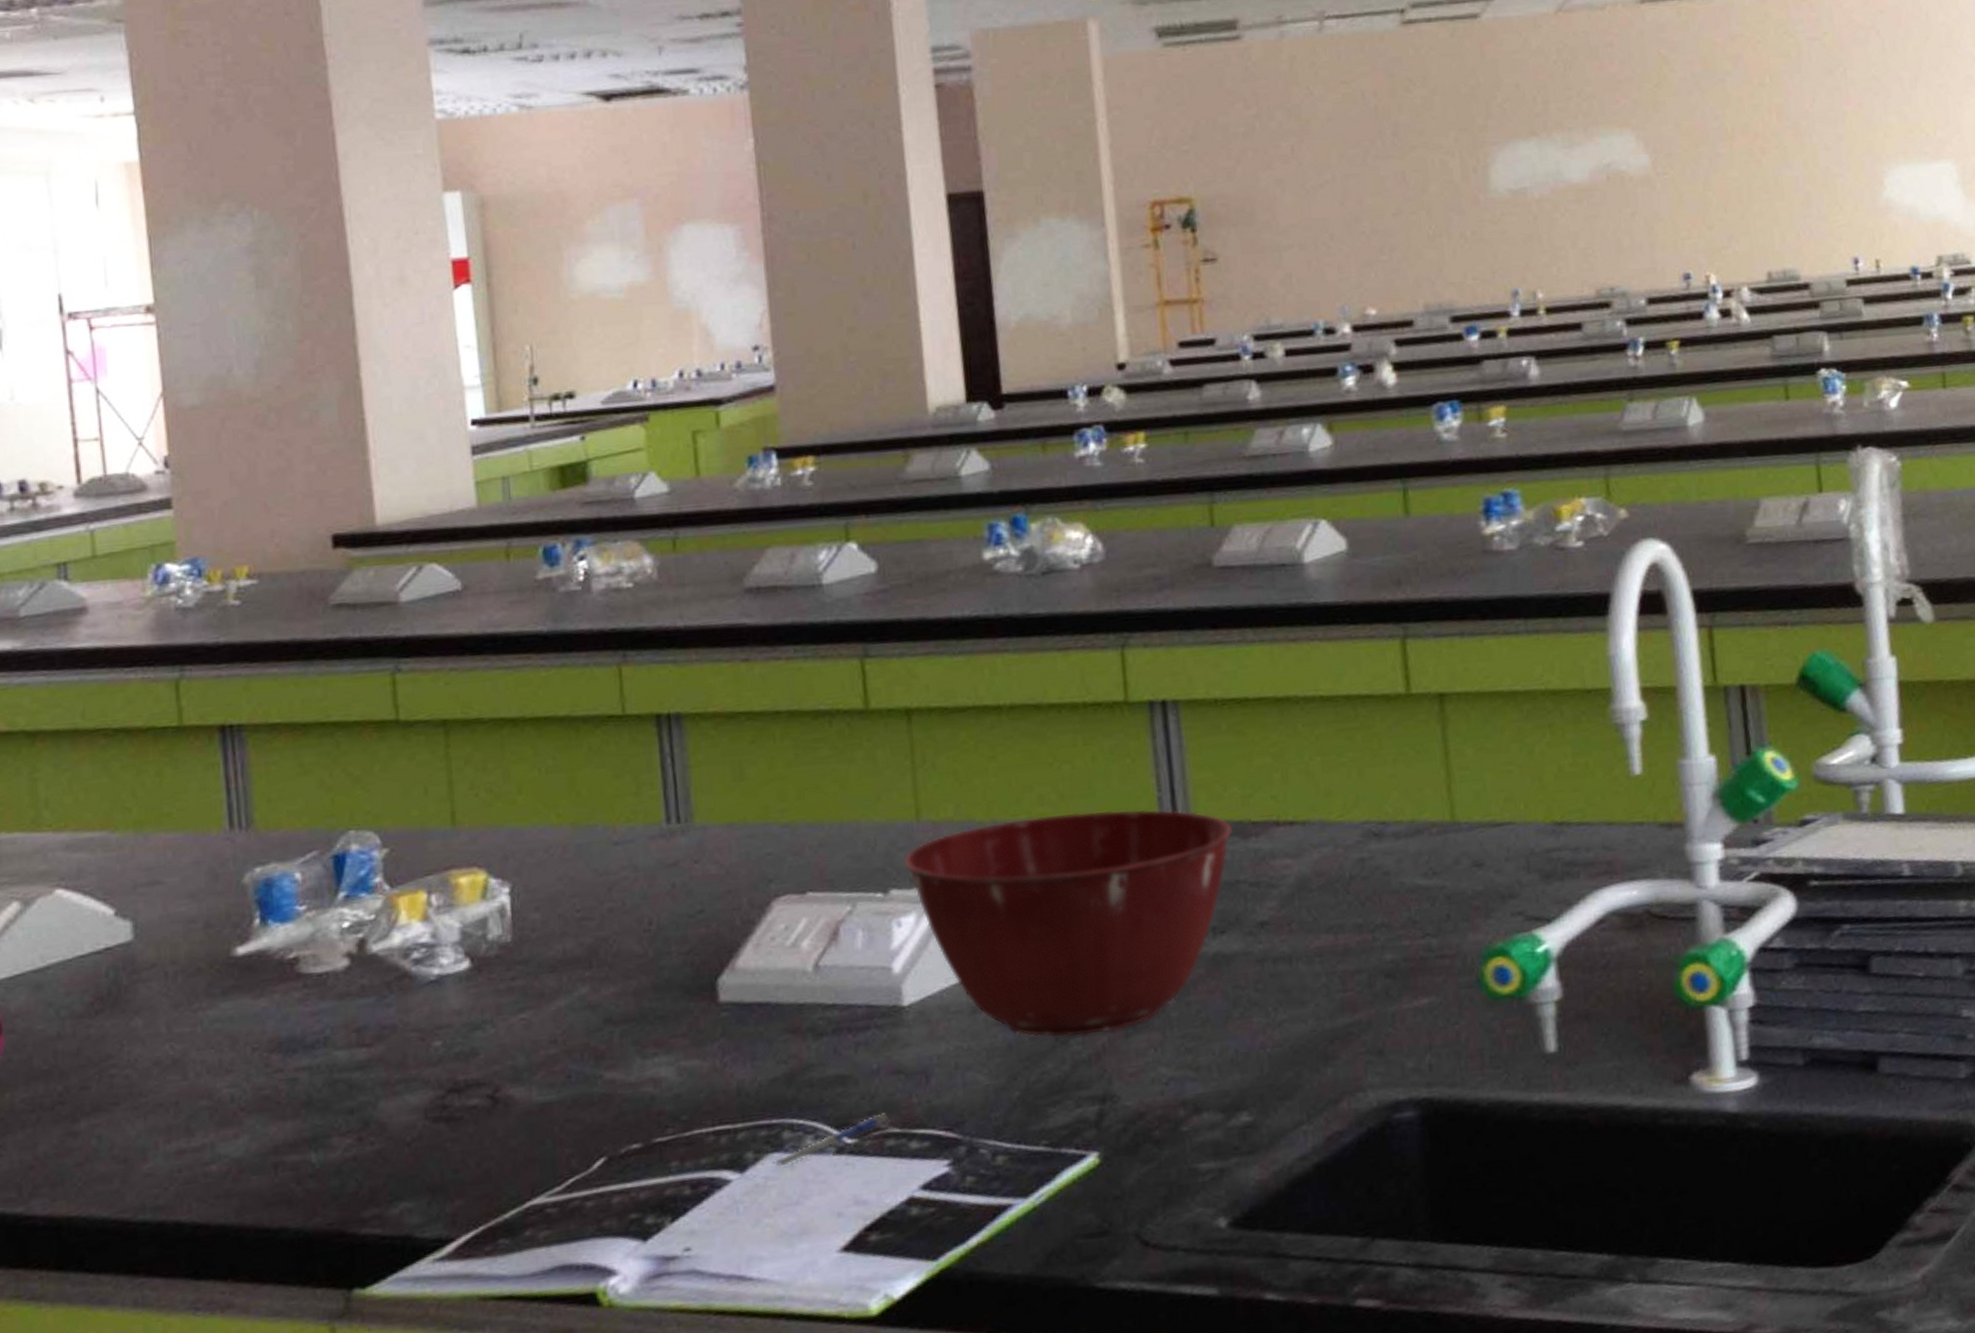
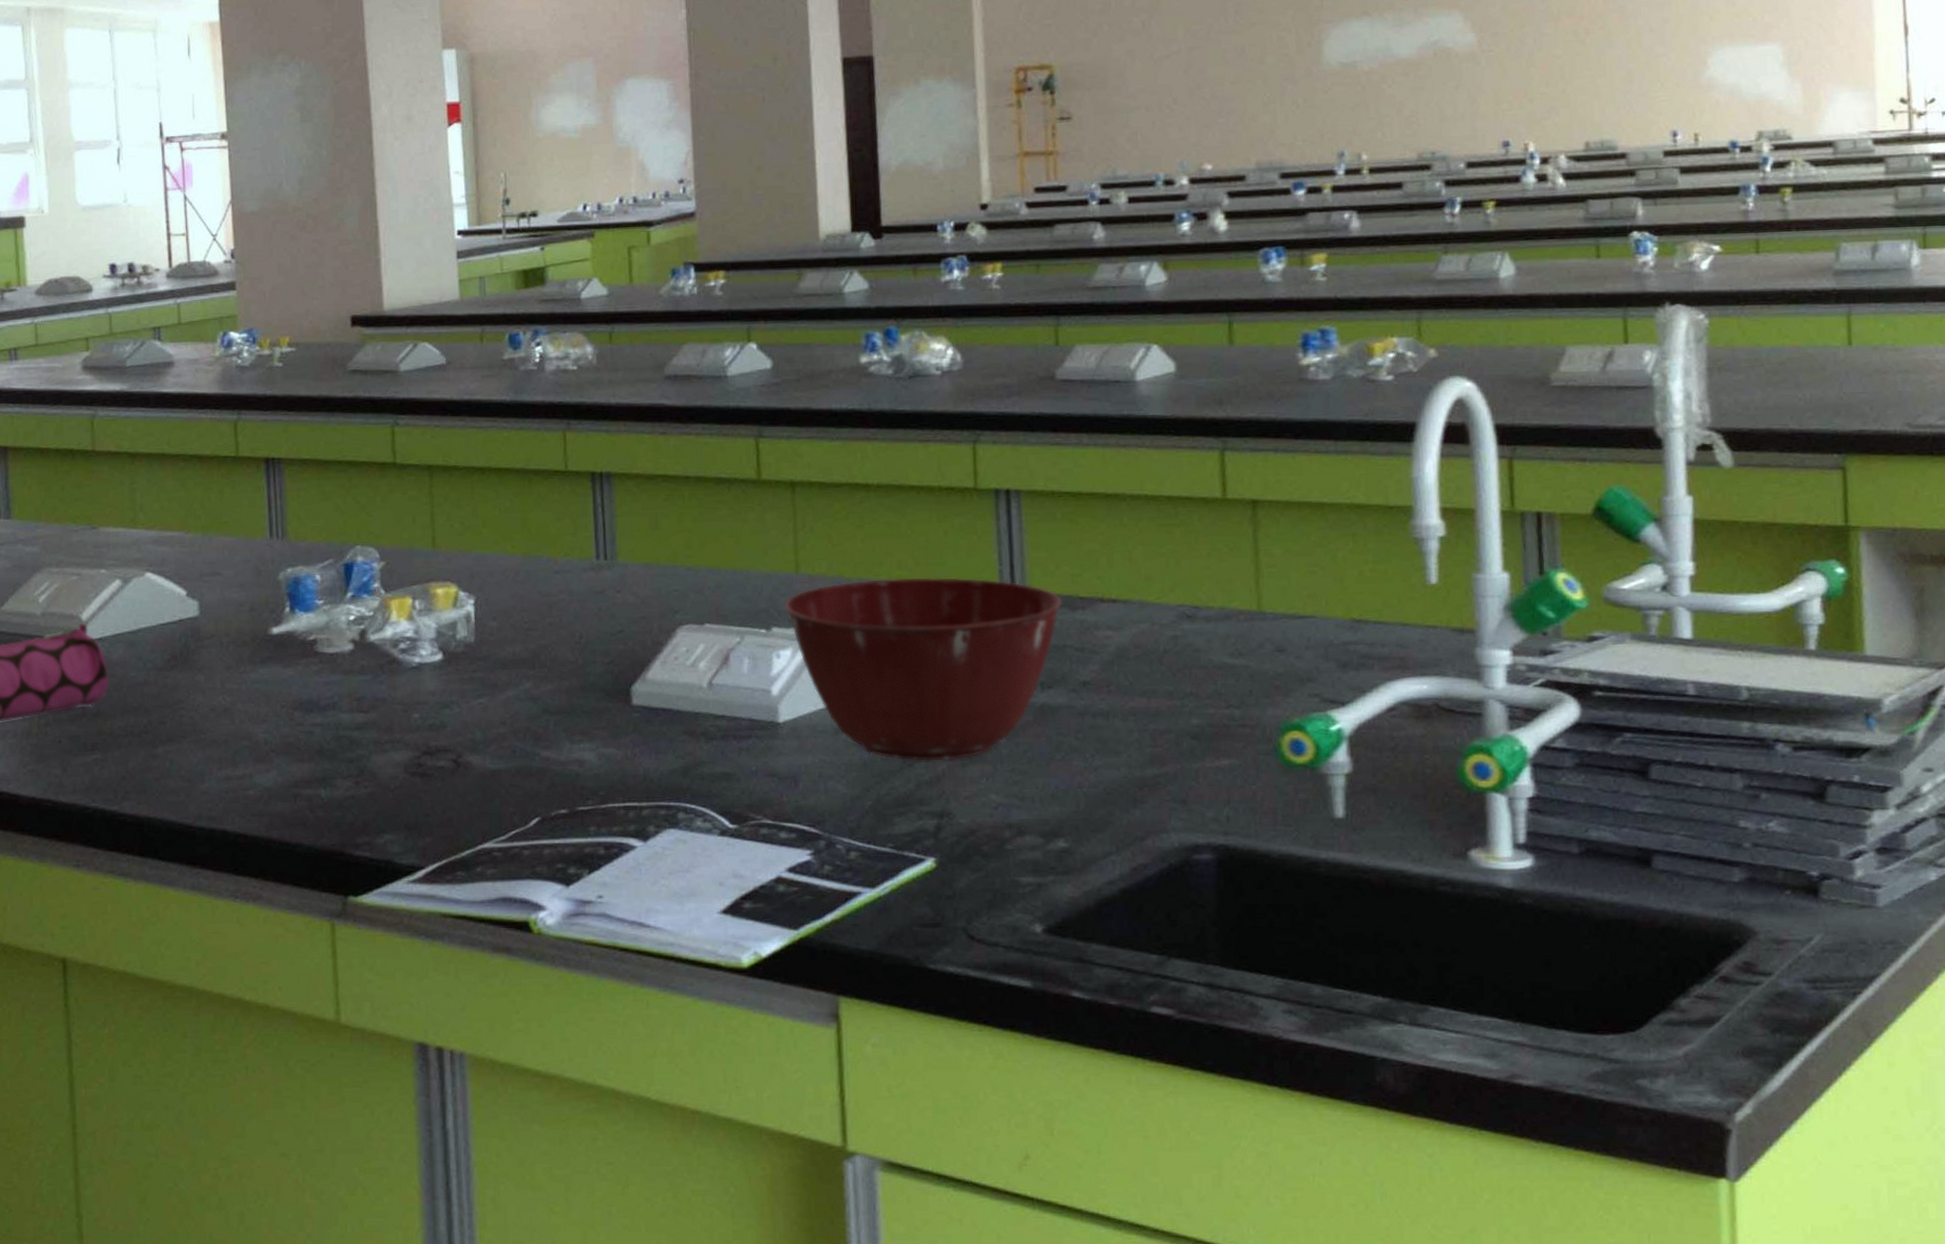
pen: present [772,1113,892,1167] -> none [669,807,766,840]

